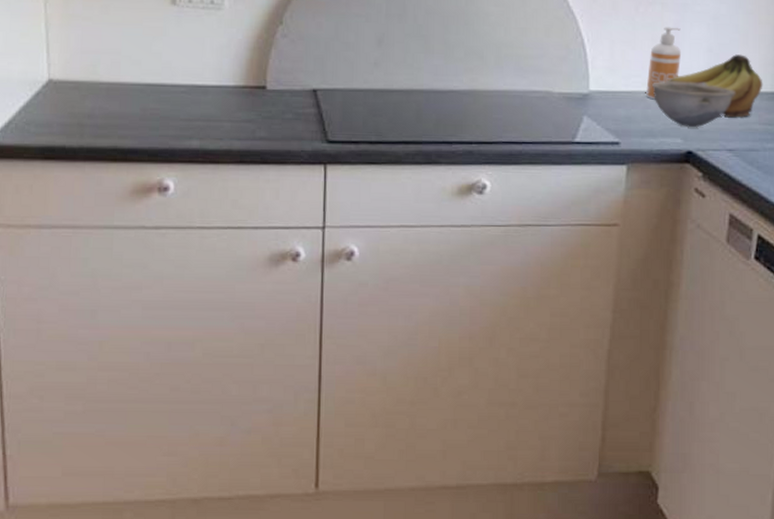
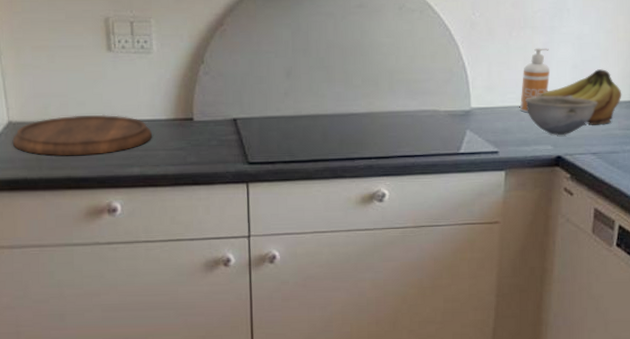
cutting board: none [51,75,216,124] -> present [12,114,152,156]

